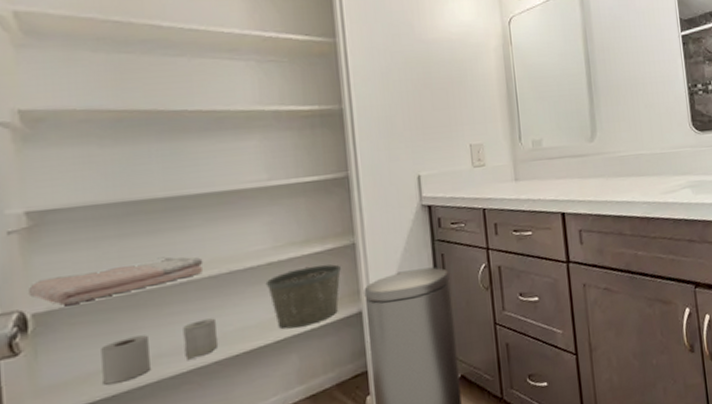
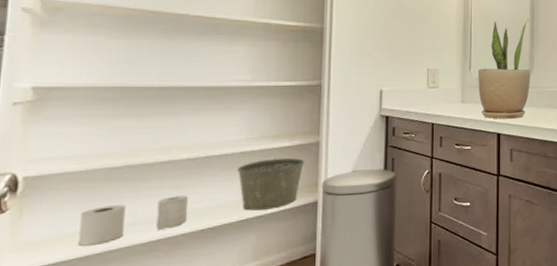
towel: present [29,257,203,305] -> none [24,138,185,172]
potted plant: none [529,72,595,196] -> present [477,19,531,119]

